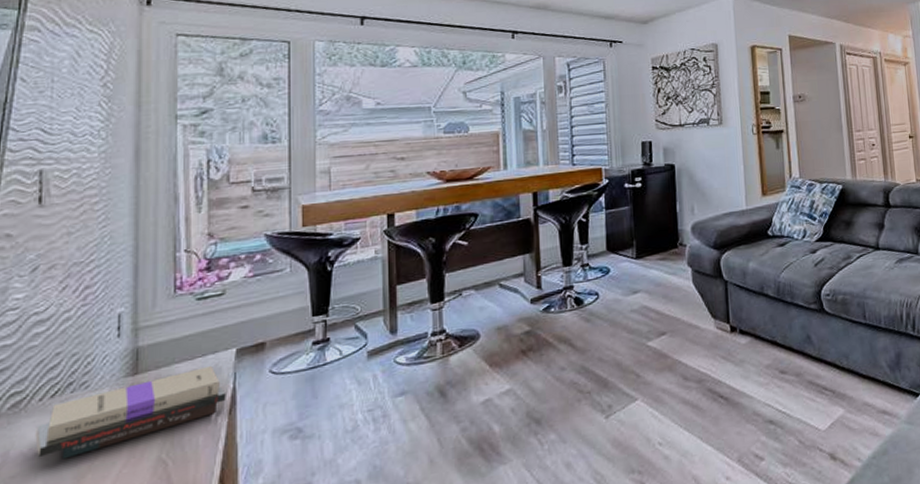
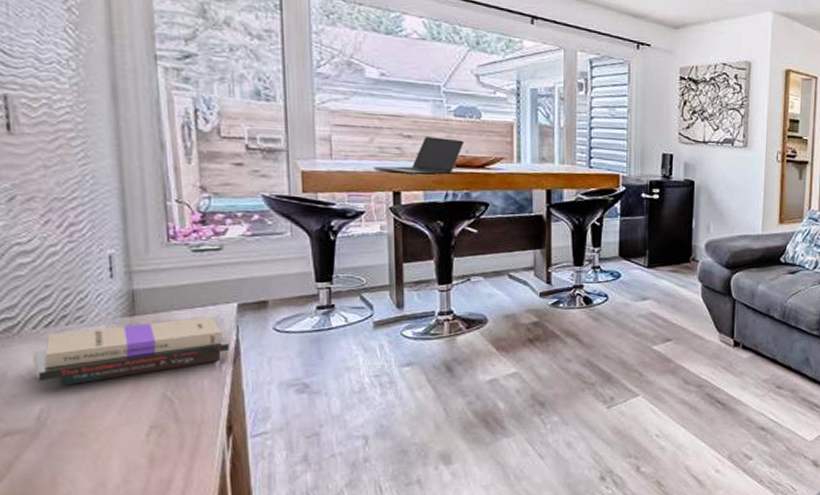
laptop: none [369,155,453,196] -> present [373,137,464,175]

